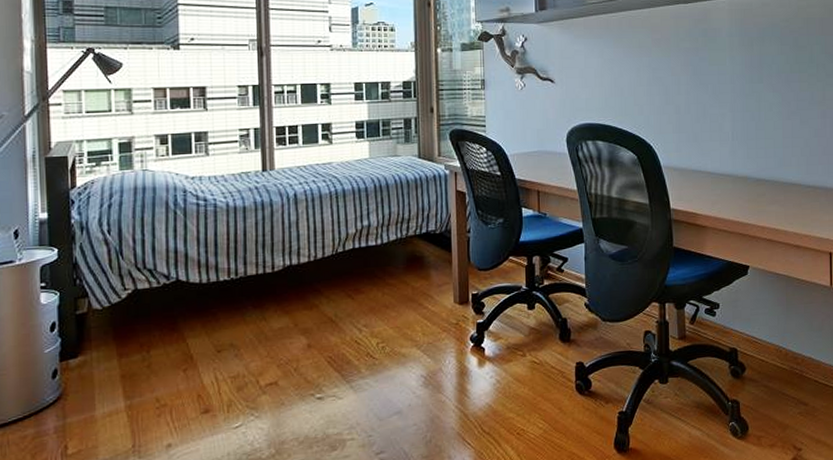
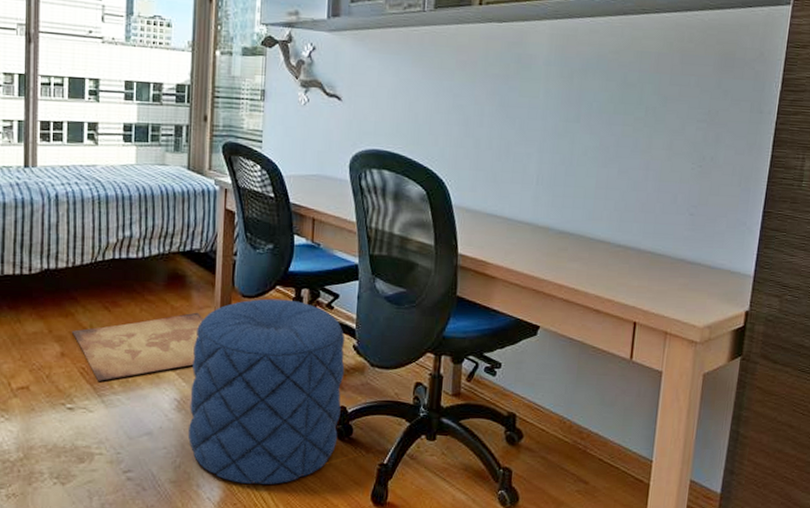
rug: none [316,290,443,368] -> present [71,312,203,381]
pouf: none [436,268,579,450] -> present [188,298,345,484]

